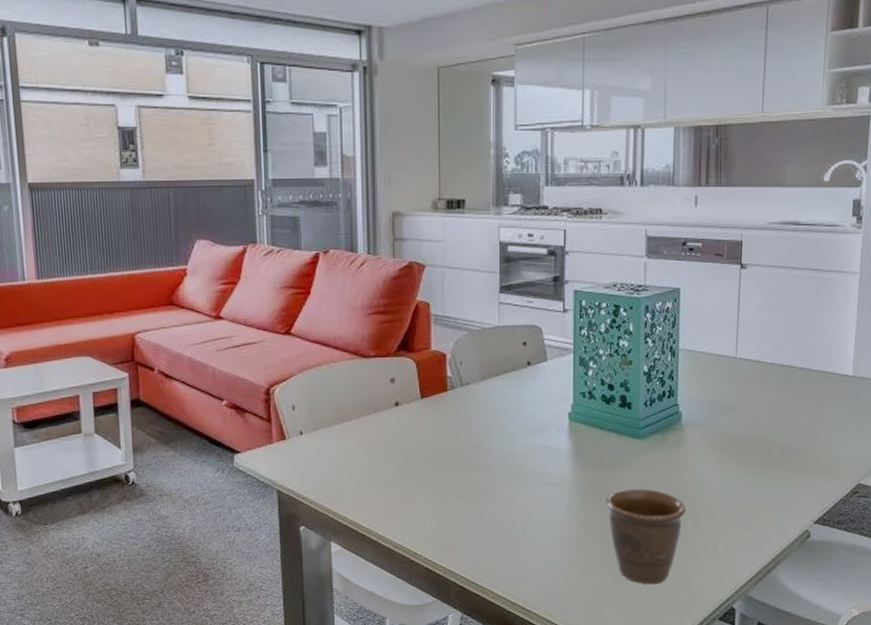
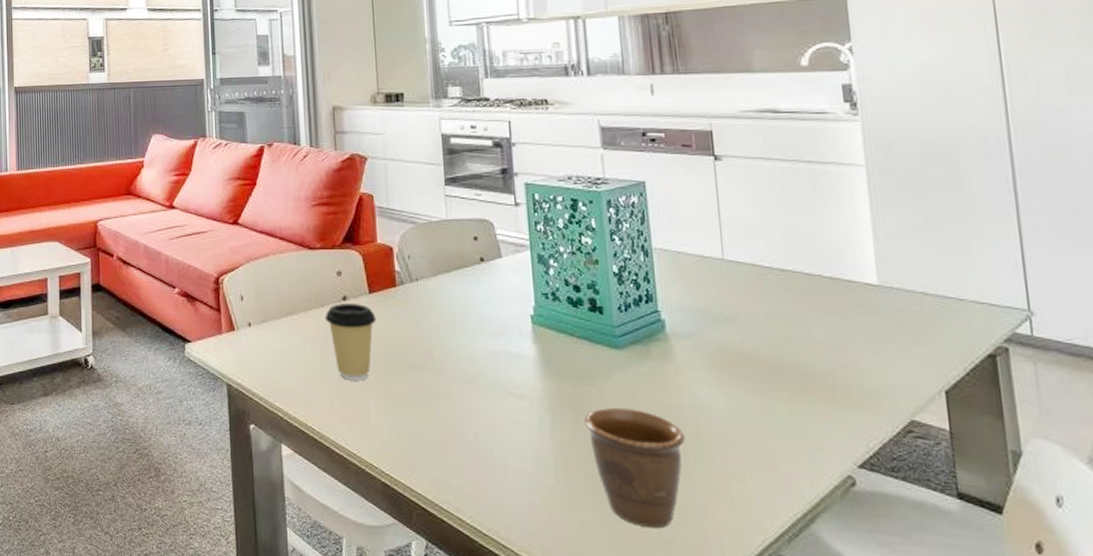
coffee cup: none [376,409,427,480] -> present [324,304,376,381]

